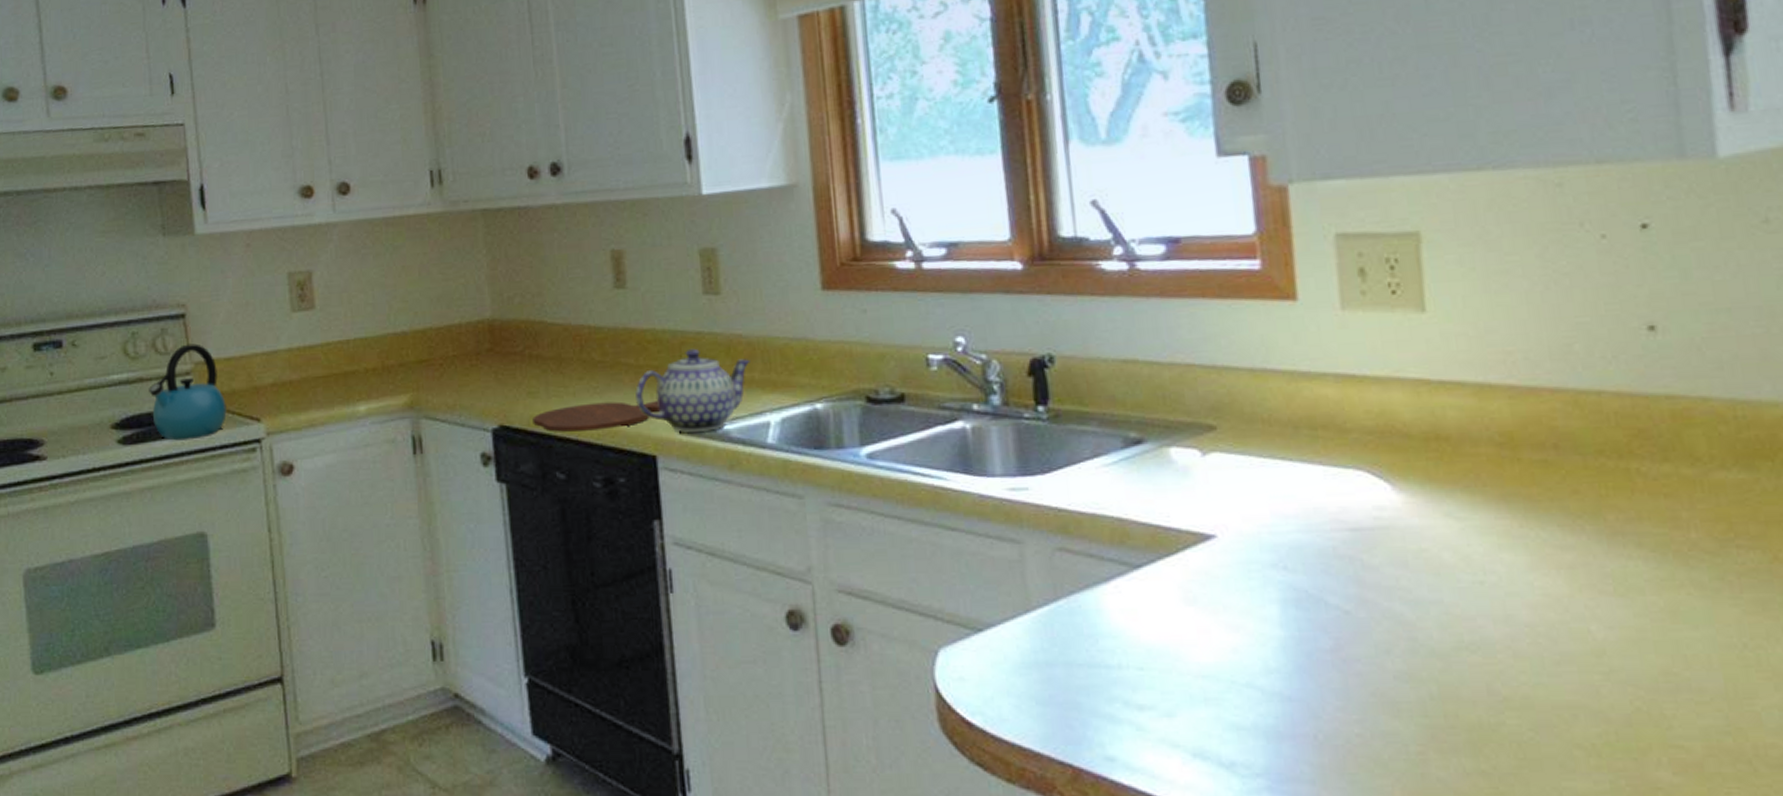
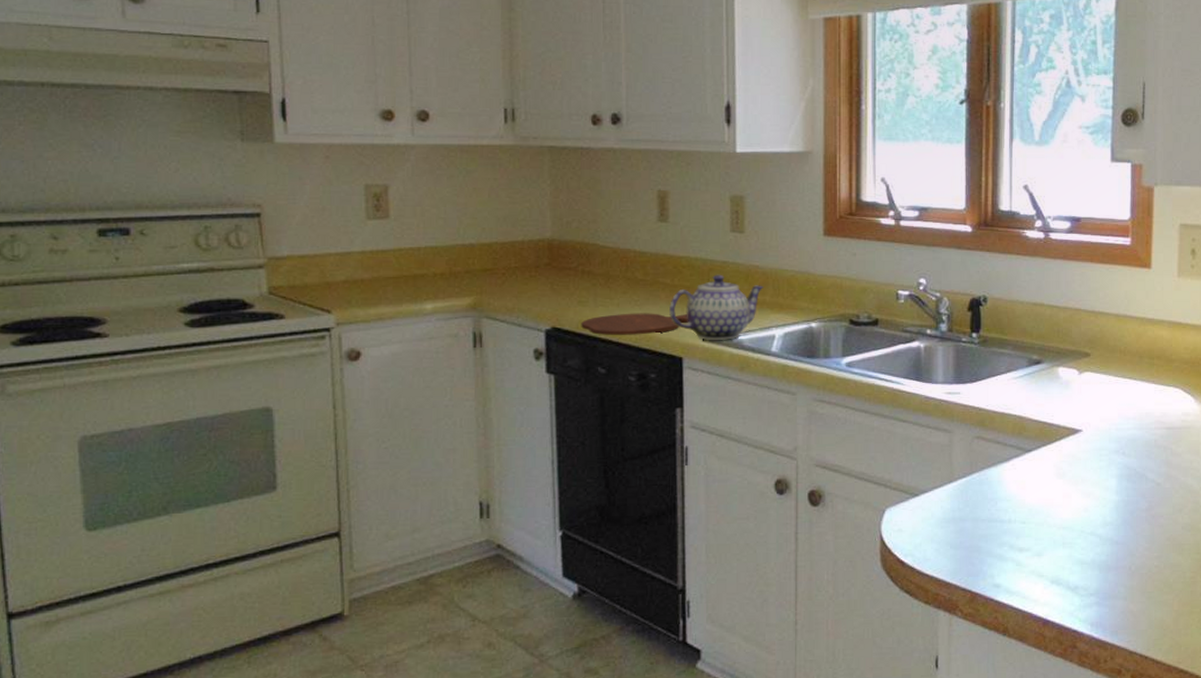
kettle: present [149,343,227,441] -> none [220,240,298,326]

